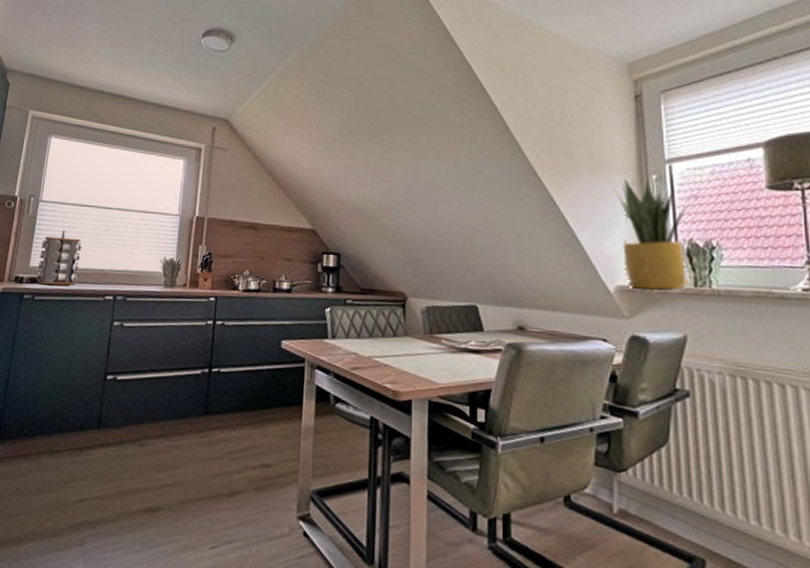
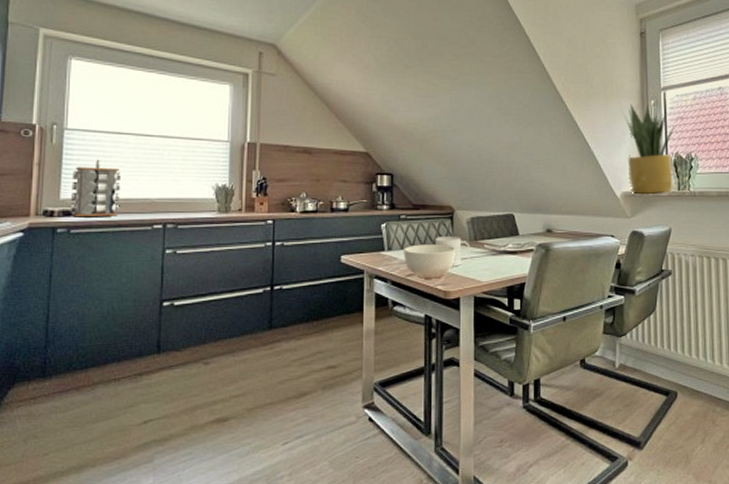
bowl: none [348,334,407,375] -> present [404,244,455,279]
mug: none [383,326,425,364] -> present [434,237,471,267]

